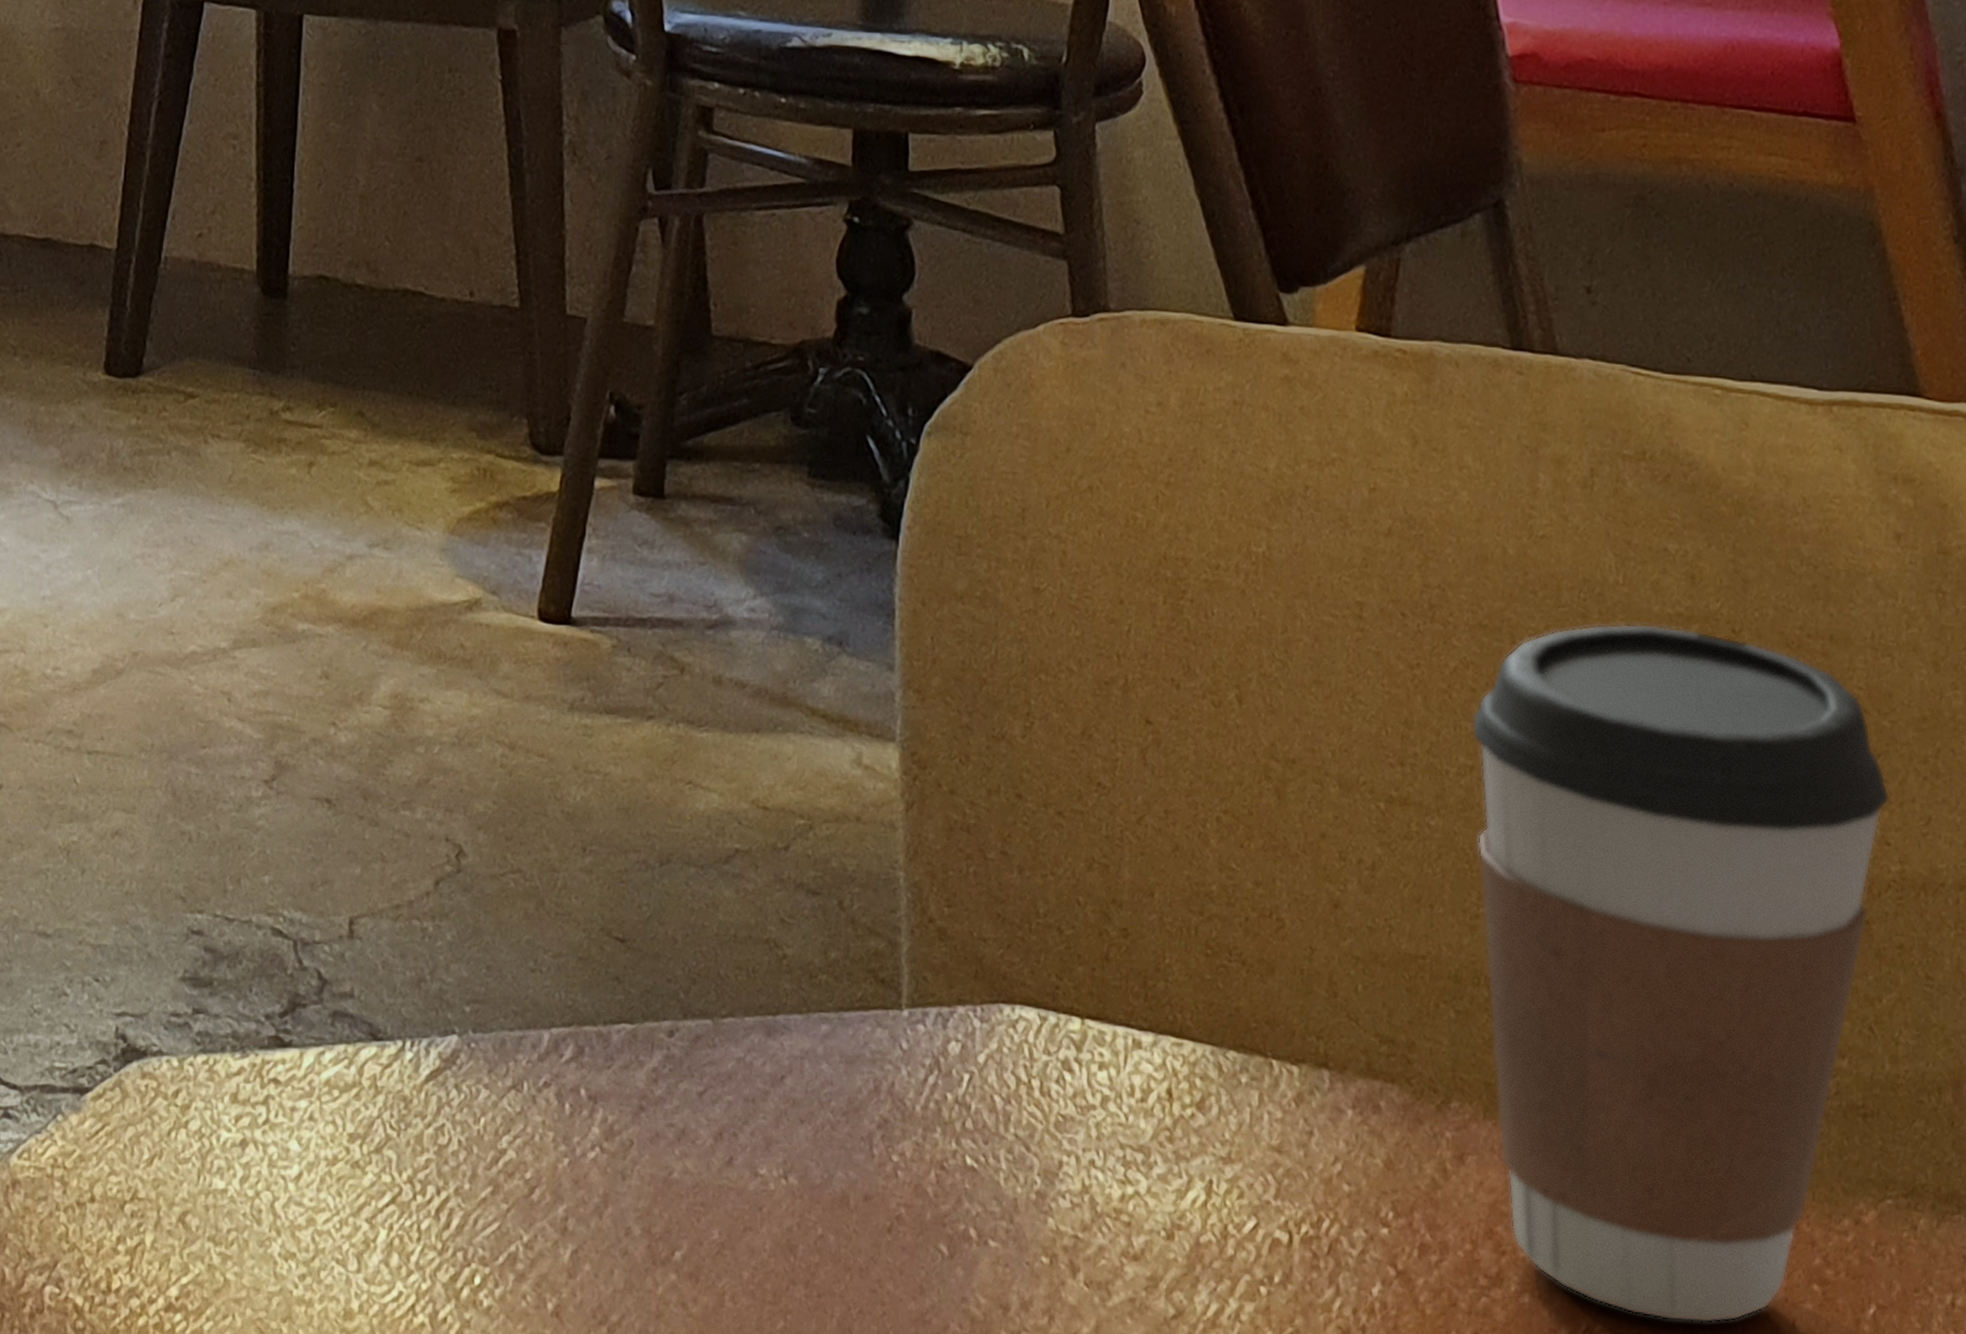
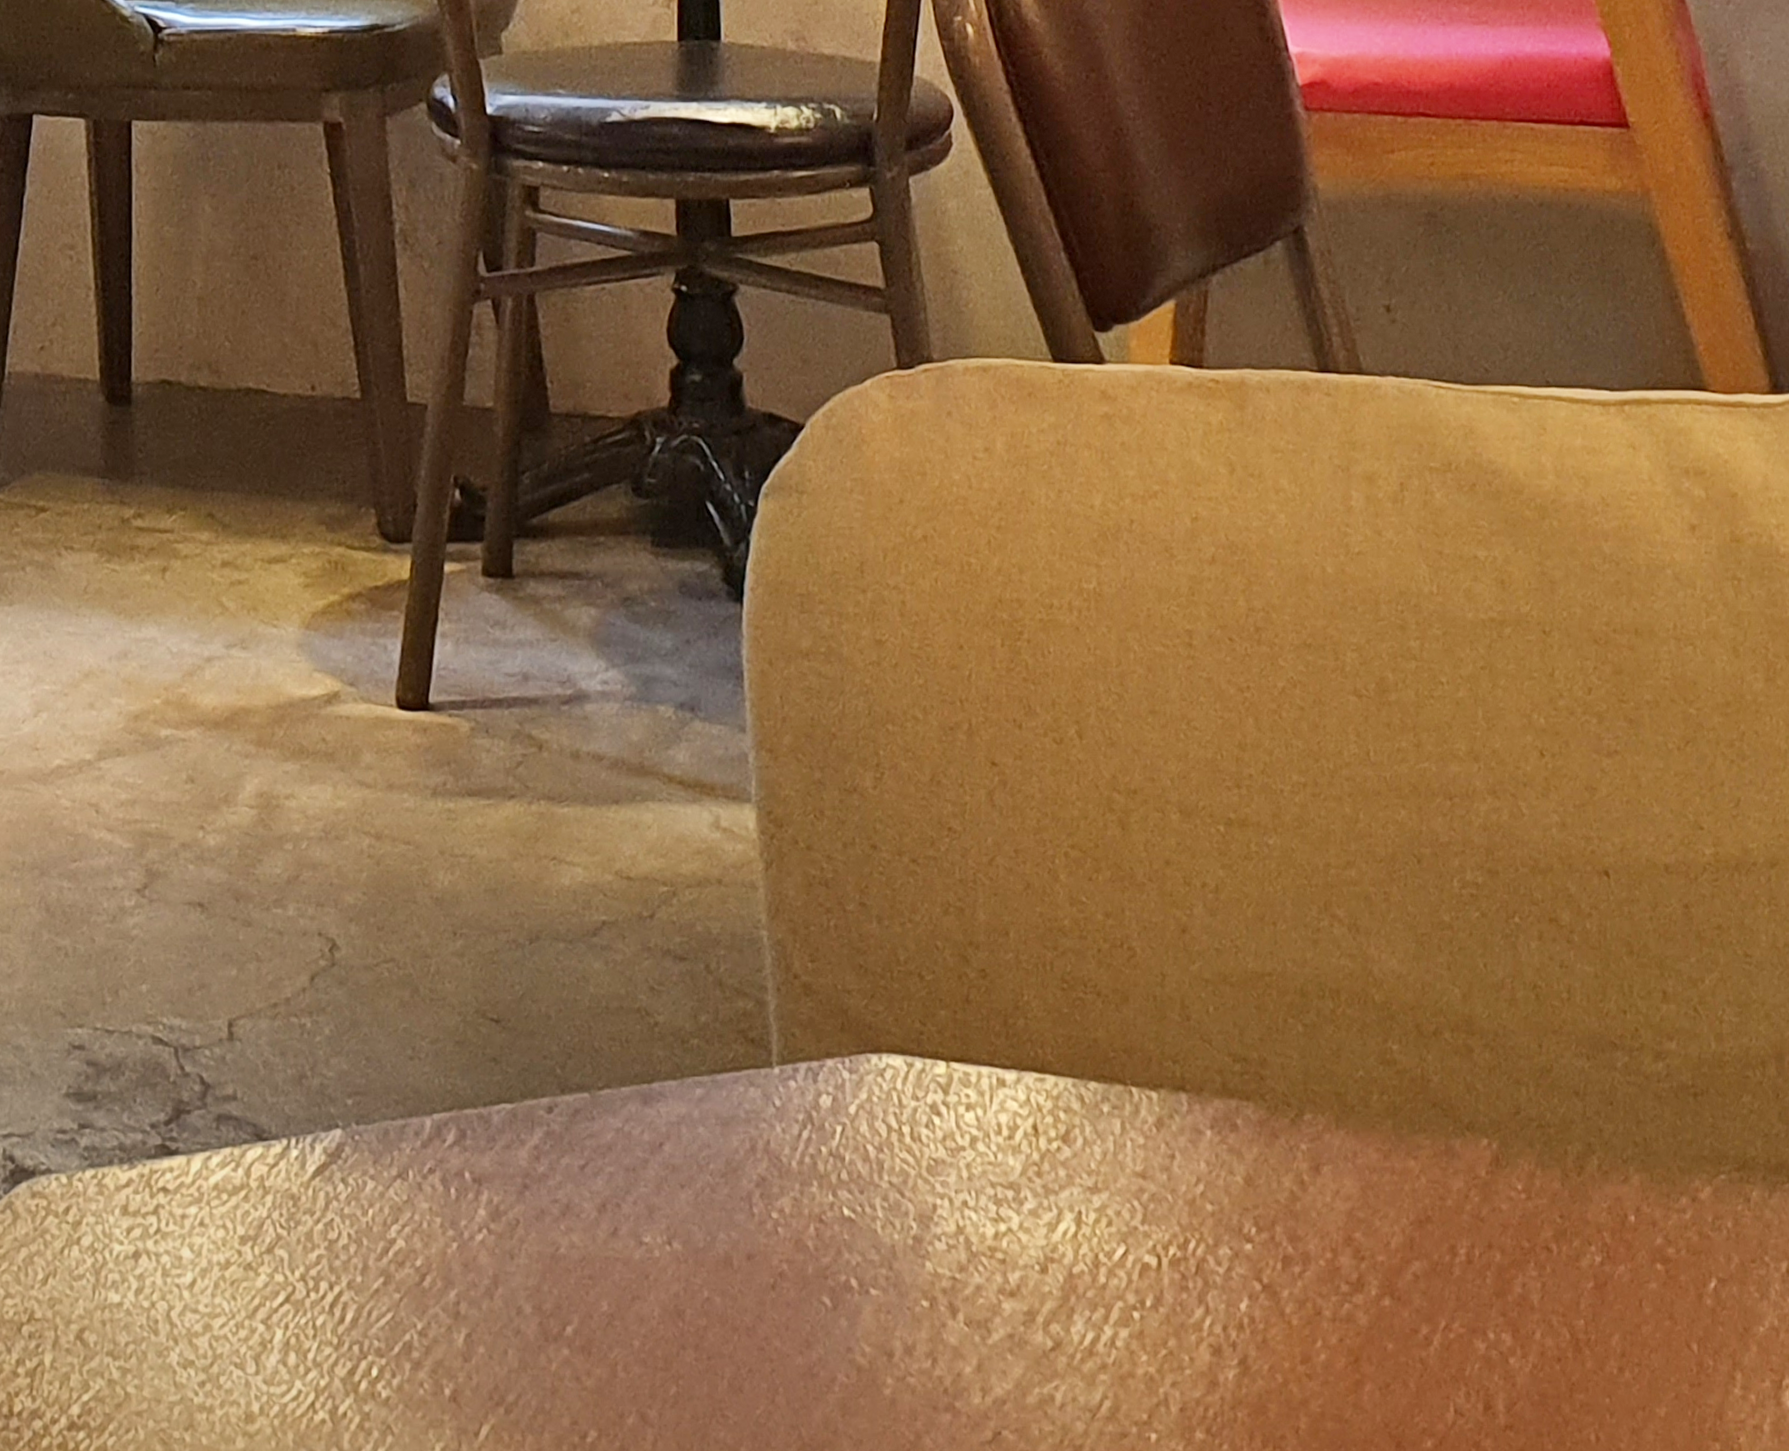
coffee cup: present [1471,623,1891,1323] -> none [1302,631,1702,1311]

